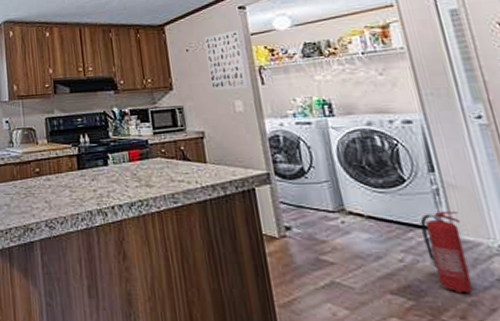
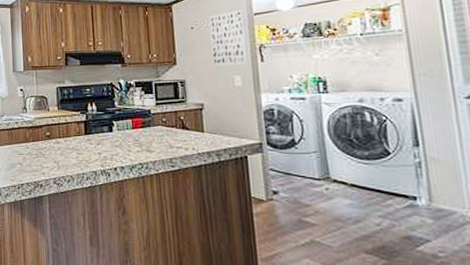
fire extinguisher: present [420,210,474,294] -> none [400,182,444,256]

